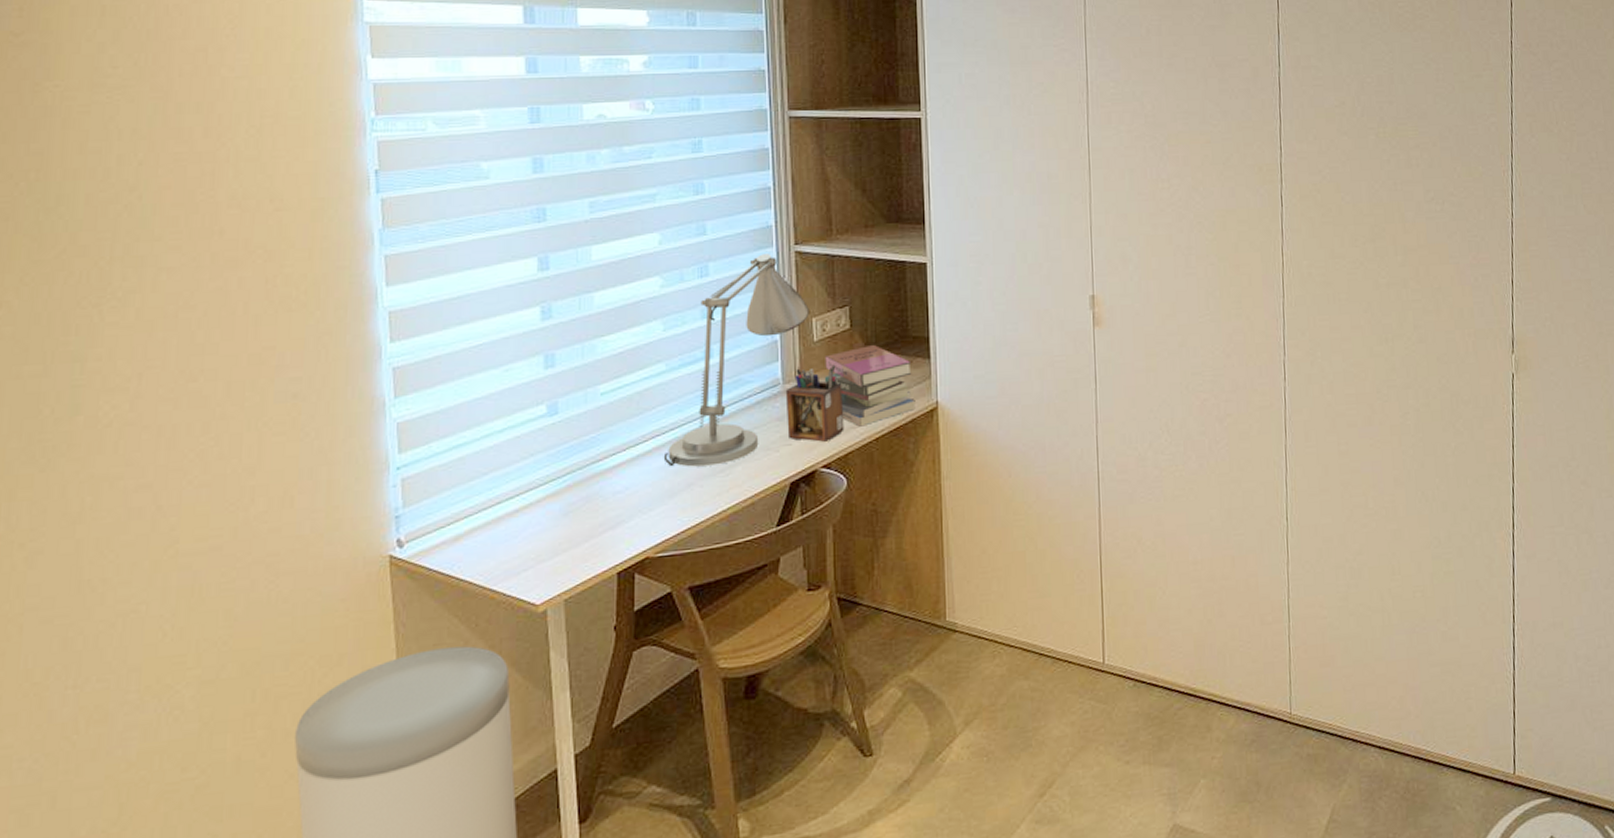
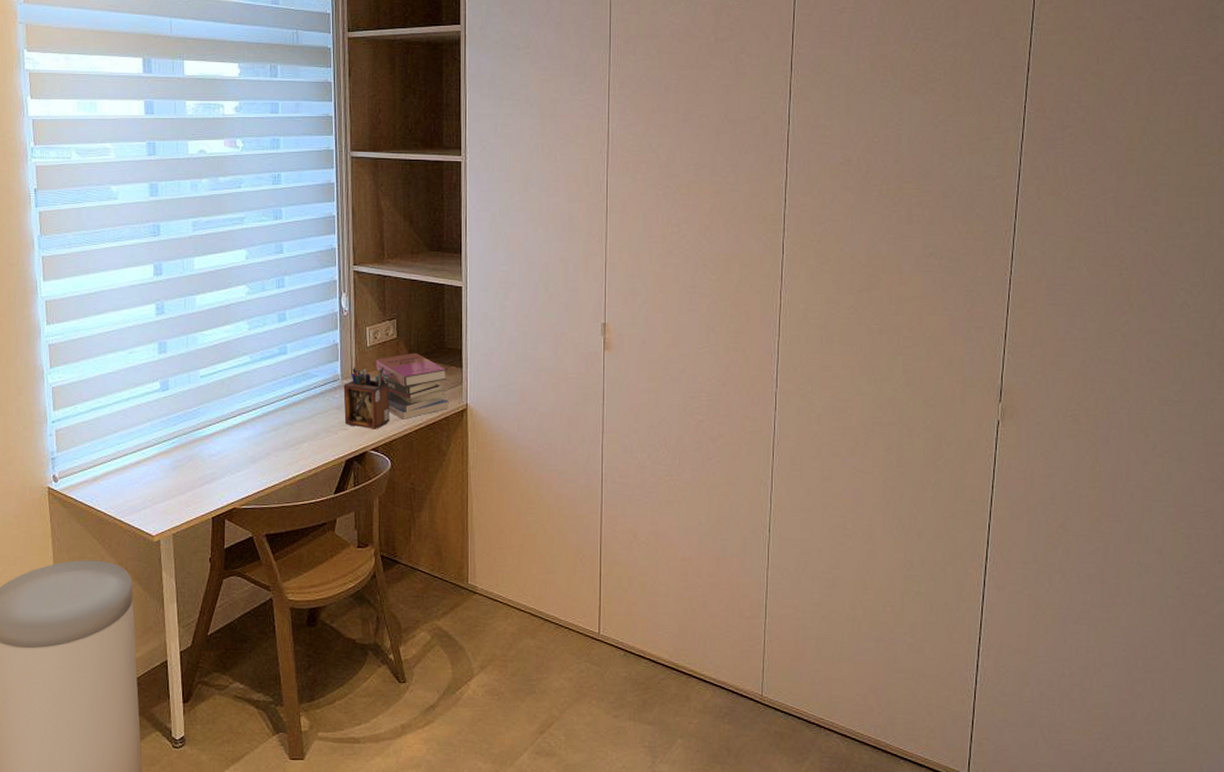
desk lamp: present [663,254,809,467] -> none [247,272,364,441]

